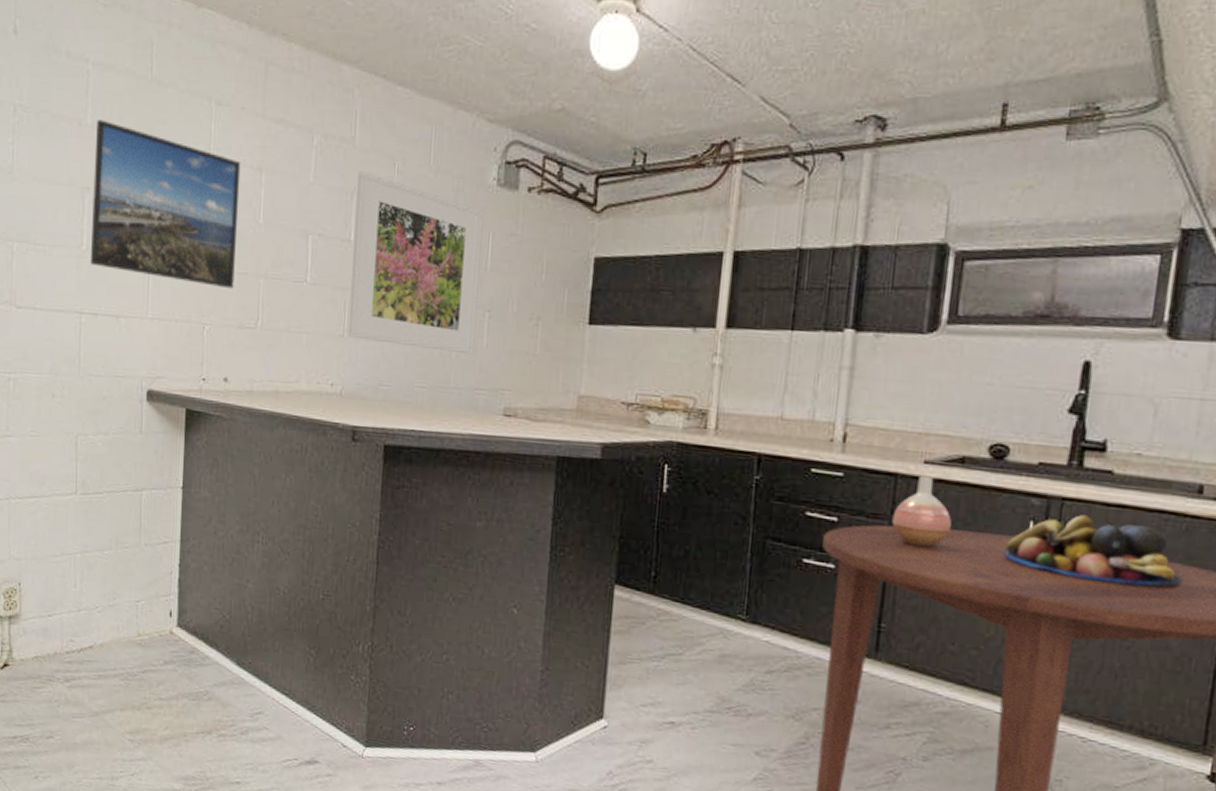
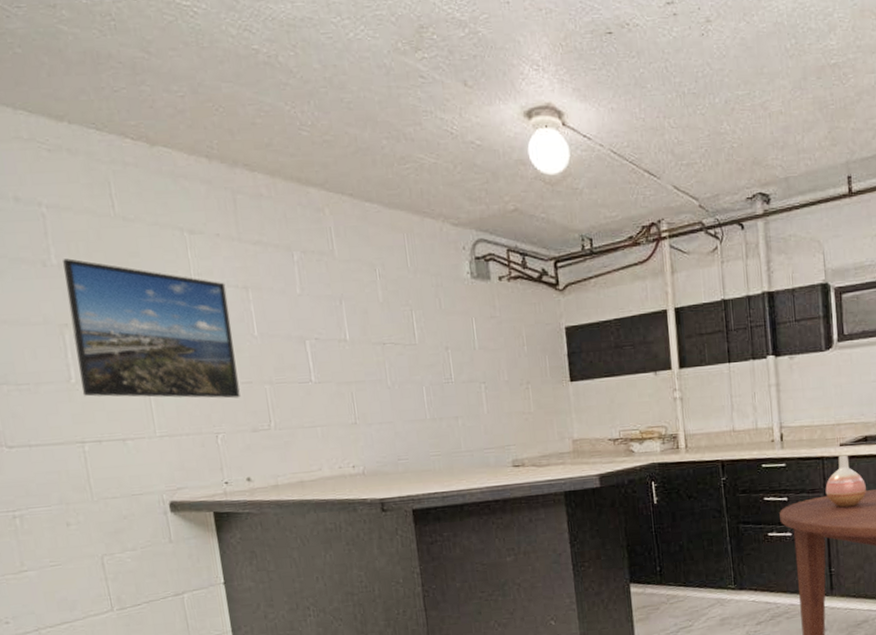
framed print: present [347,171,484,355] -> none [342,279,478,424]

